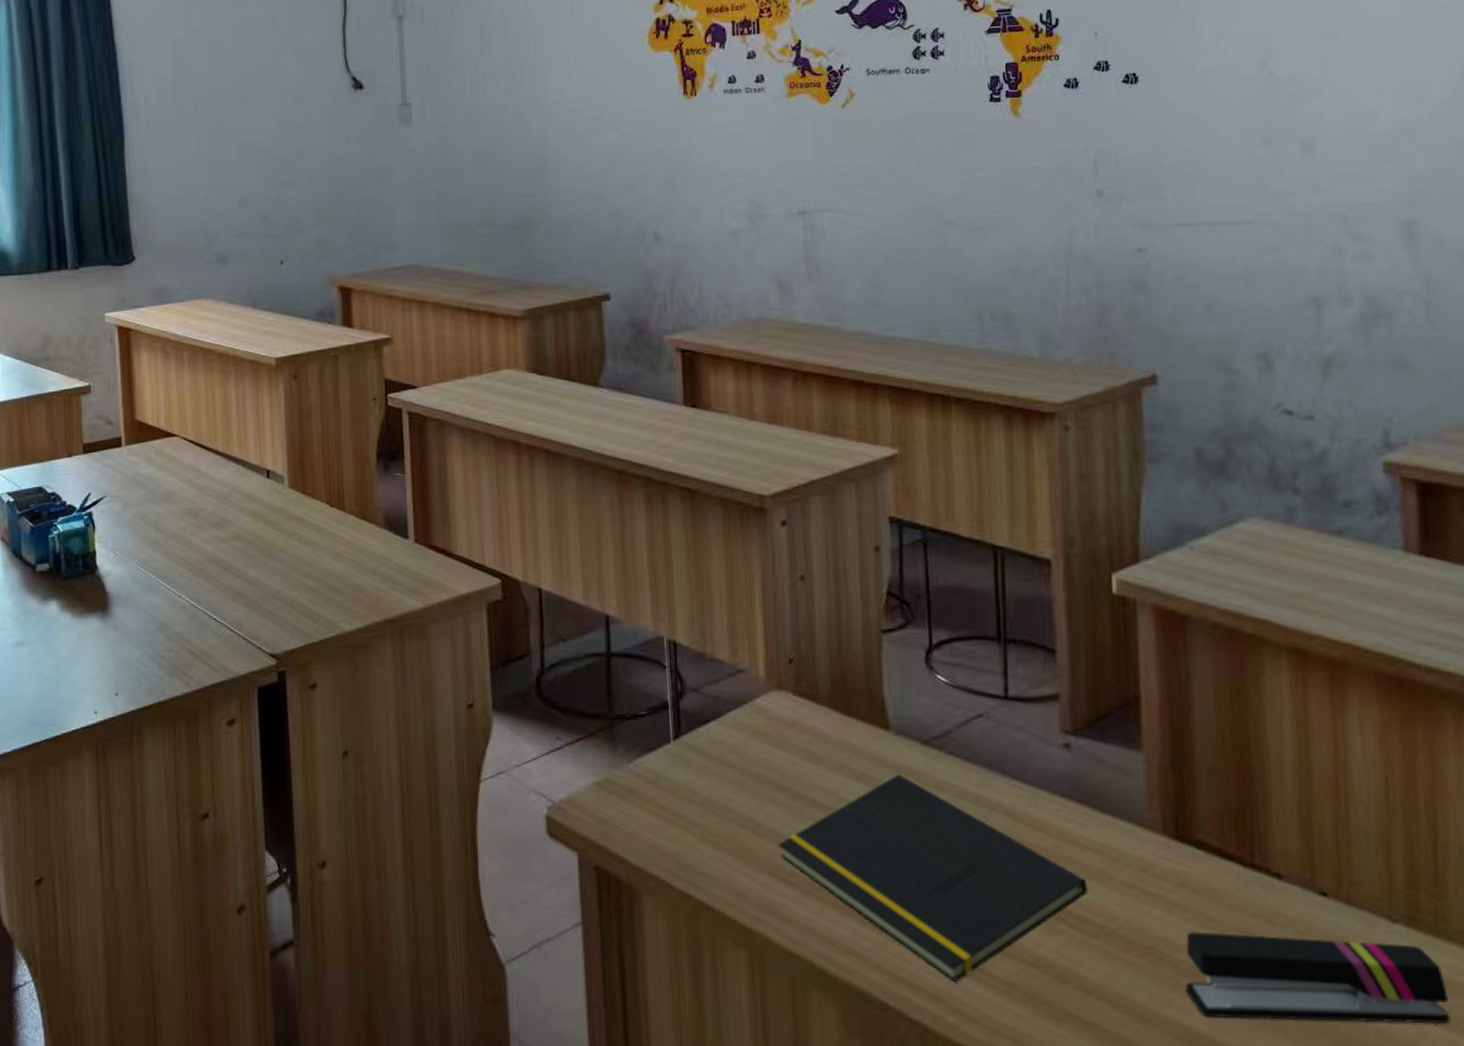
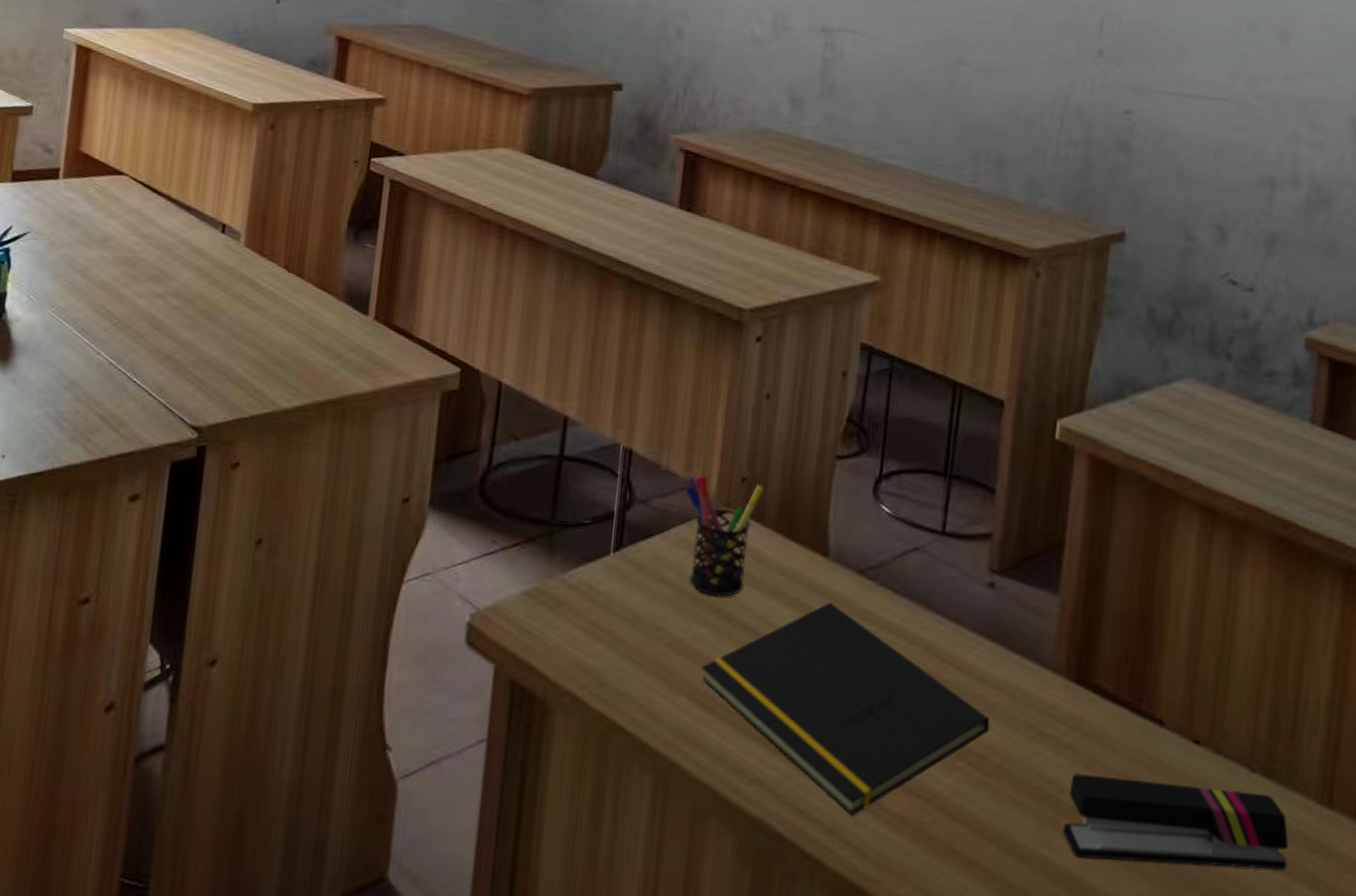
pen holder: none [733,659,813,776] -> present [685,475,764,597]

